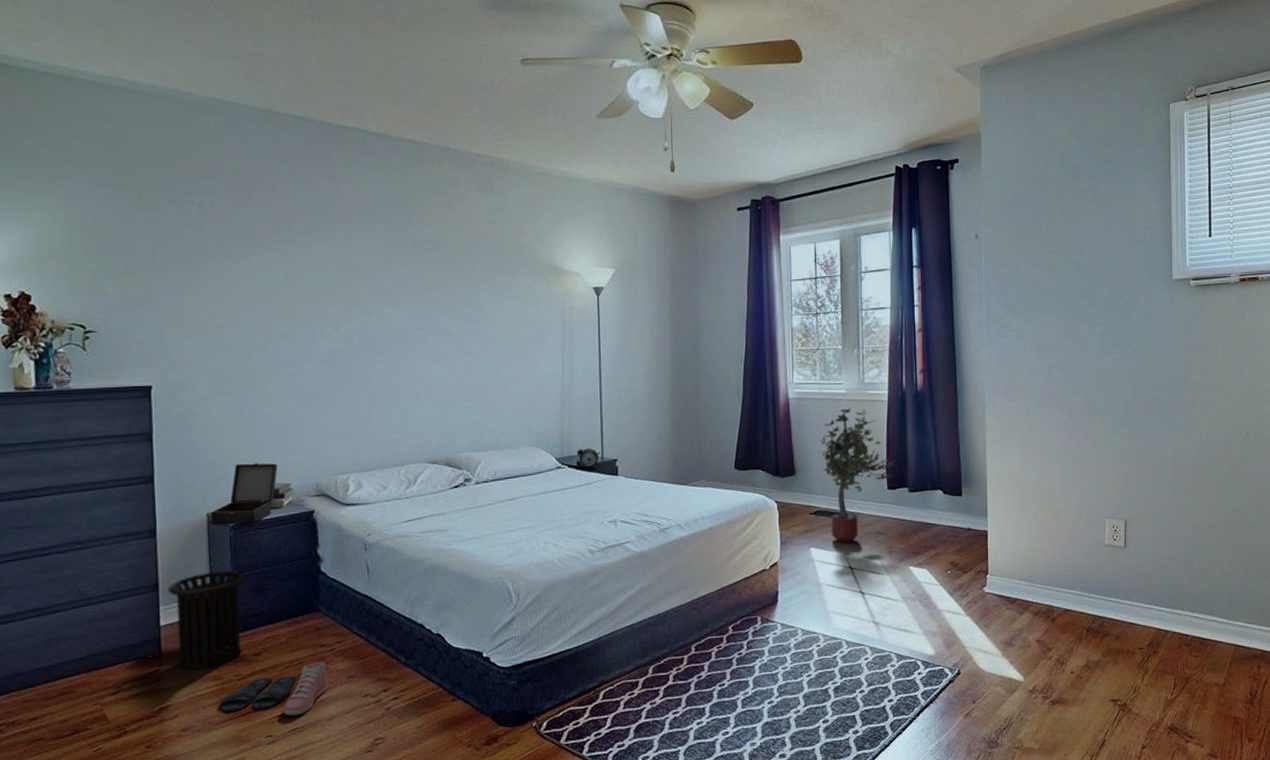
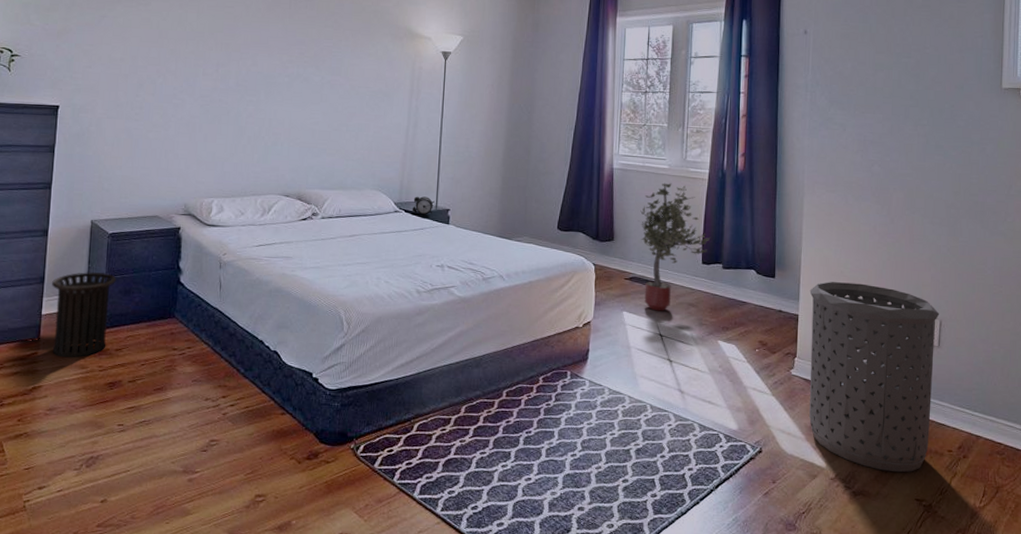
jewelry box: present [210,463,278,525] -> none [93,179,155,233]
slippers: present [220,675,297,713] -> none [83,371,150,401]
books: present [270,482,294,508] -> none [144,200,166,222]
sneaker: present [283,661,329,716] -> none [135,363,177,409]
laundry basket: none [997,492,1124,677] -> present [809,282,940,473]

